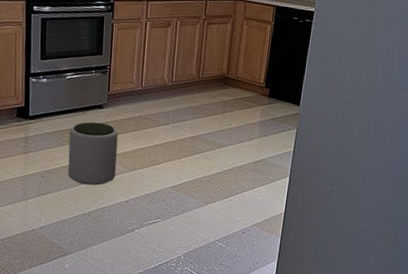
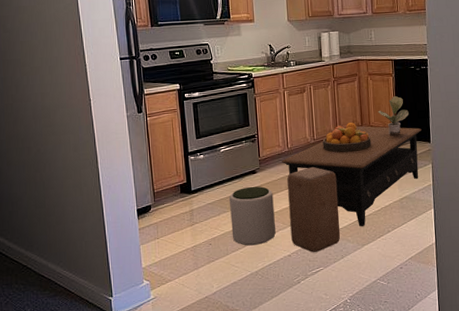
stool: none [131,111,191,203] -> present [287,166,340,252]
coffee table: none [132,75,293,184] -> present [281,126,422,227]
fruit bowl: none [180,69,235,102] -> present [322,122,372,153]
potted plant: none [247,48,282,91] -> present [378,96,409,135]

